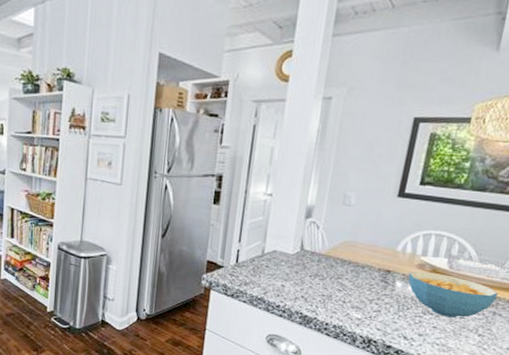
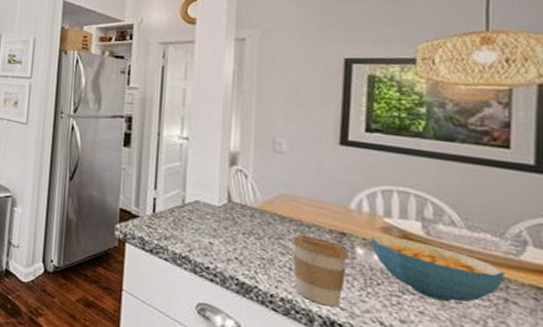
coffee cup: none [346,273,391,329] -> present [292,234,349,307]

